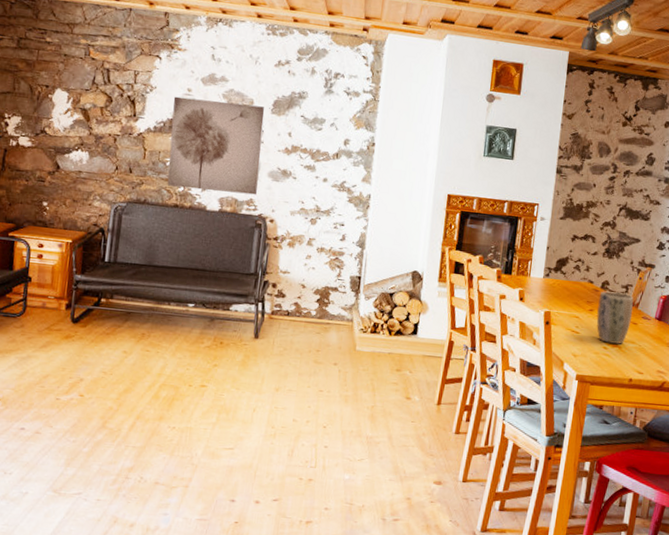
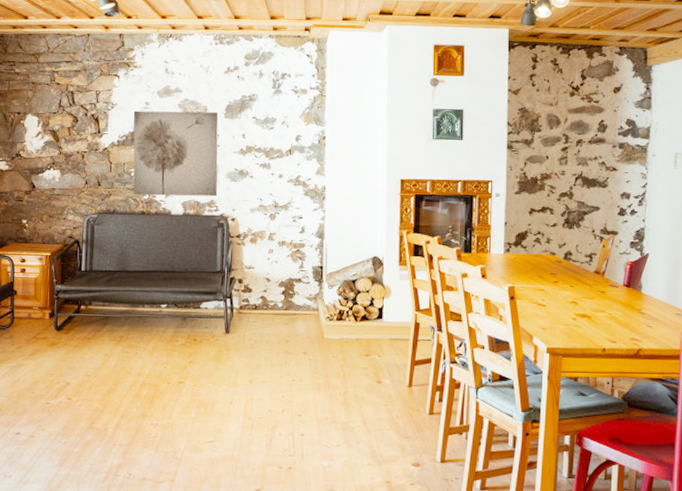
plant pot: present [596,291,634,344] -> none [562,262,599,314]

